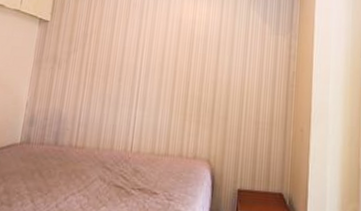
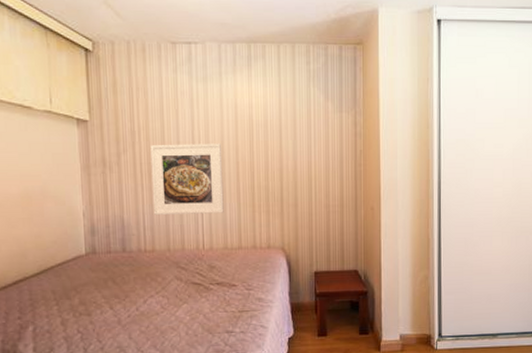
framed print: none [90,48,163,118] -> present [150,143,224,215]

